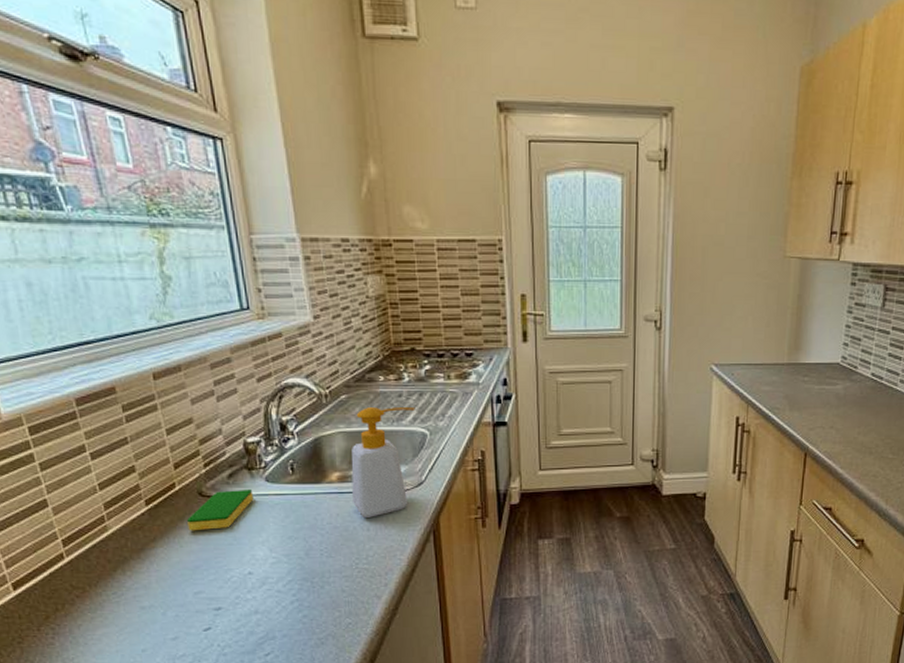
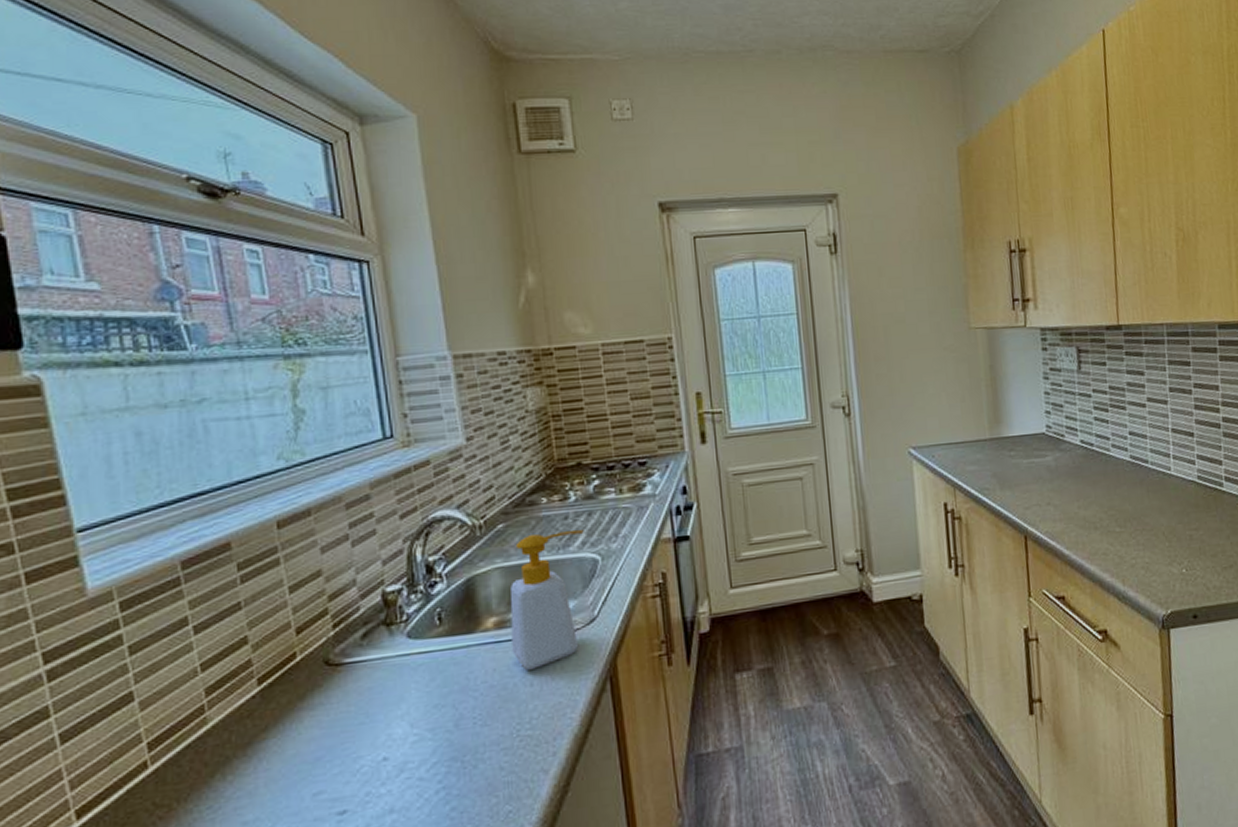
dish sponge: present [186,488,254,531] -> none [307,649,392,712]

